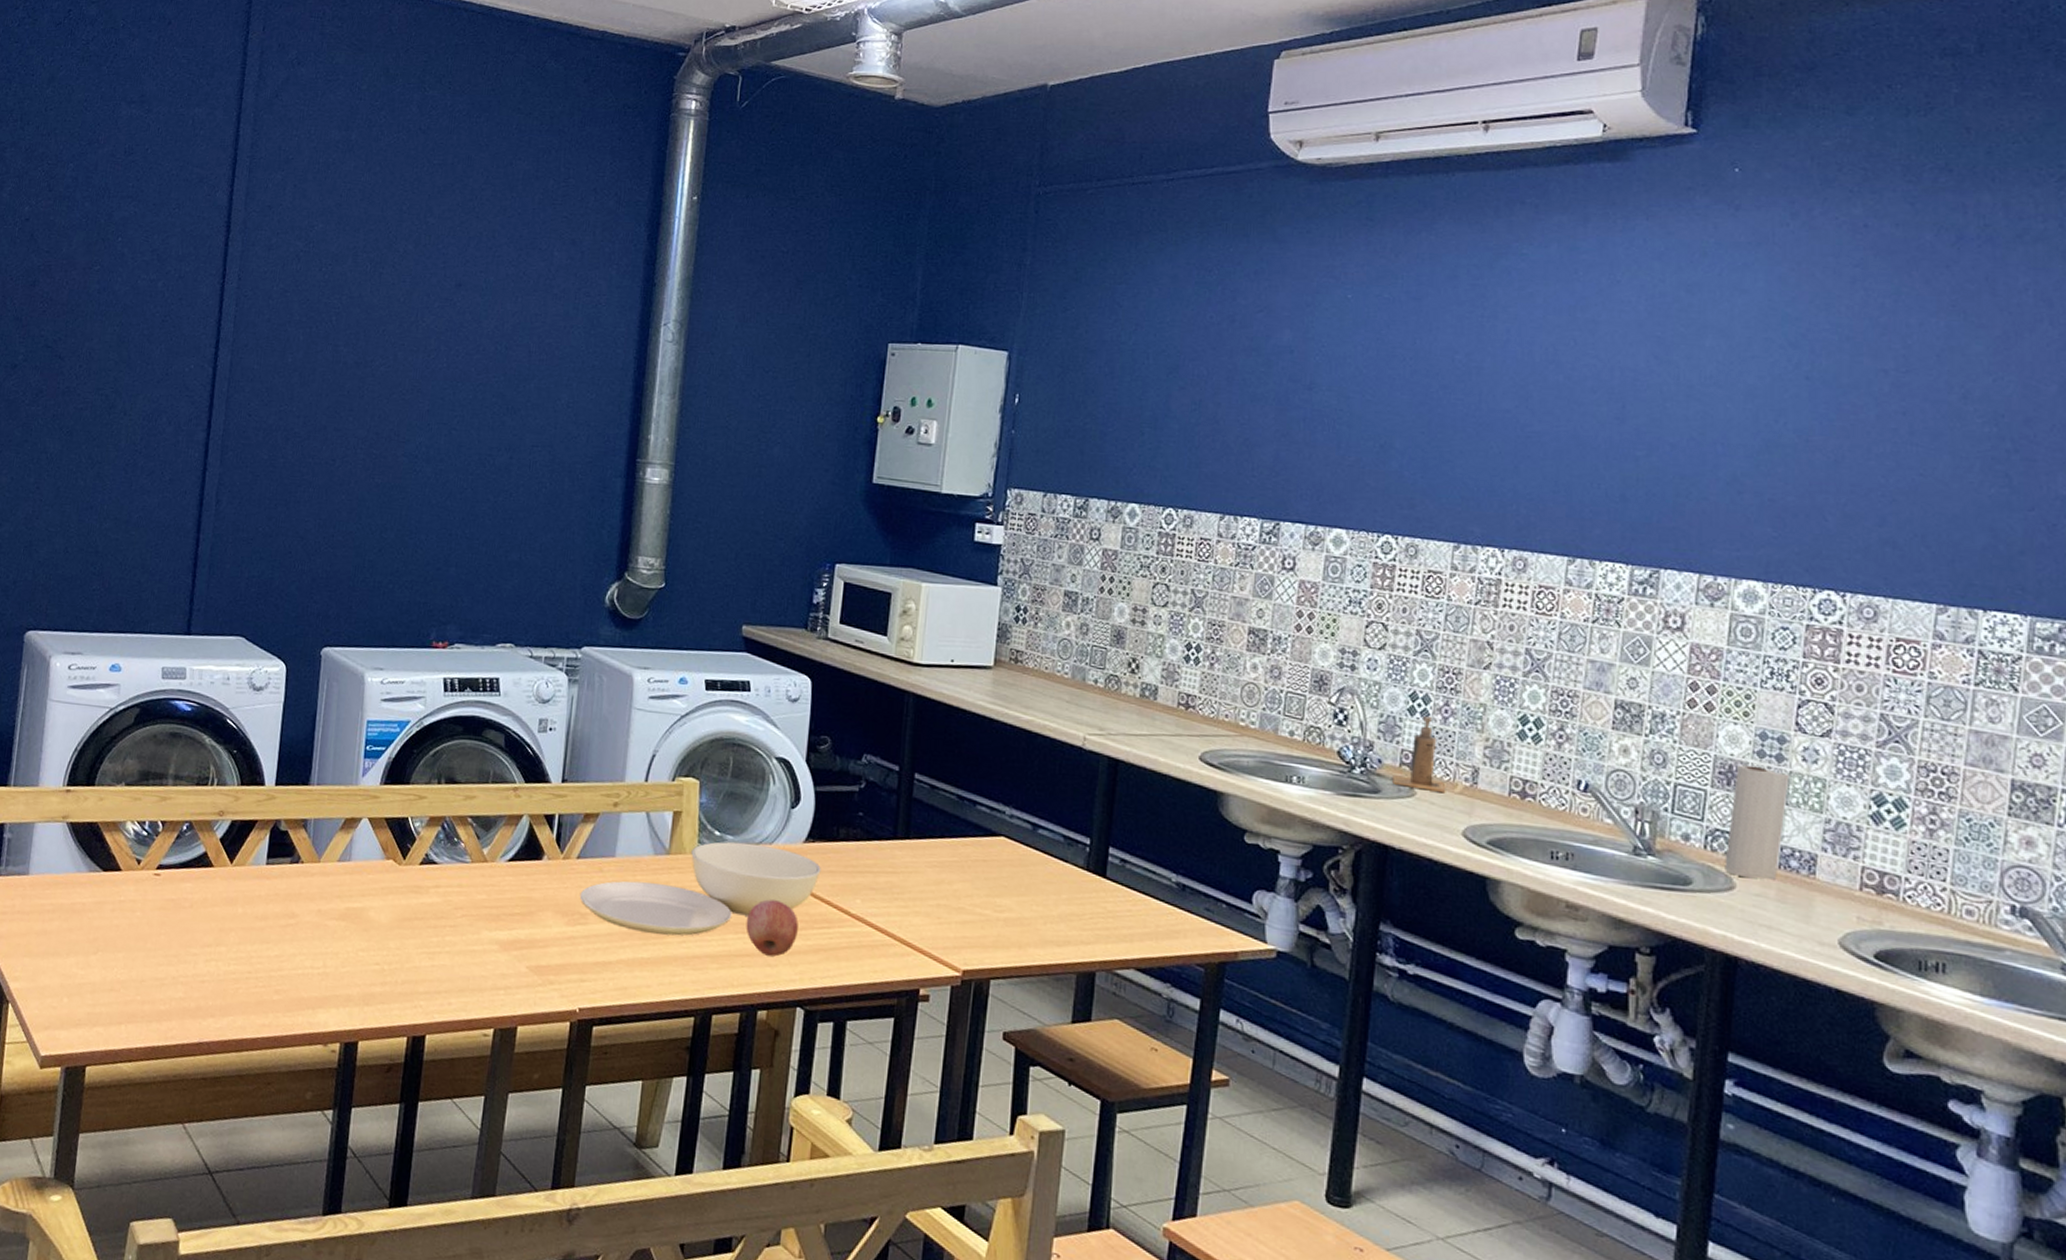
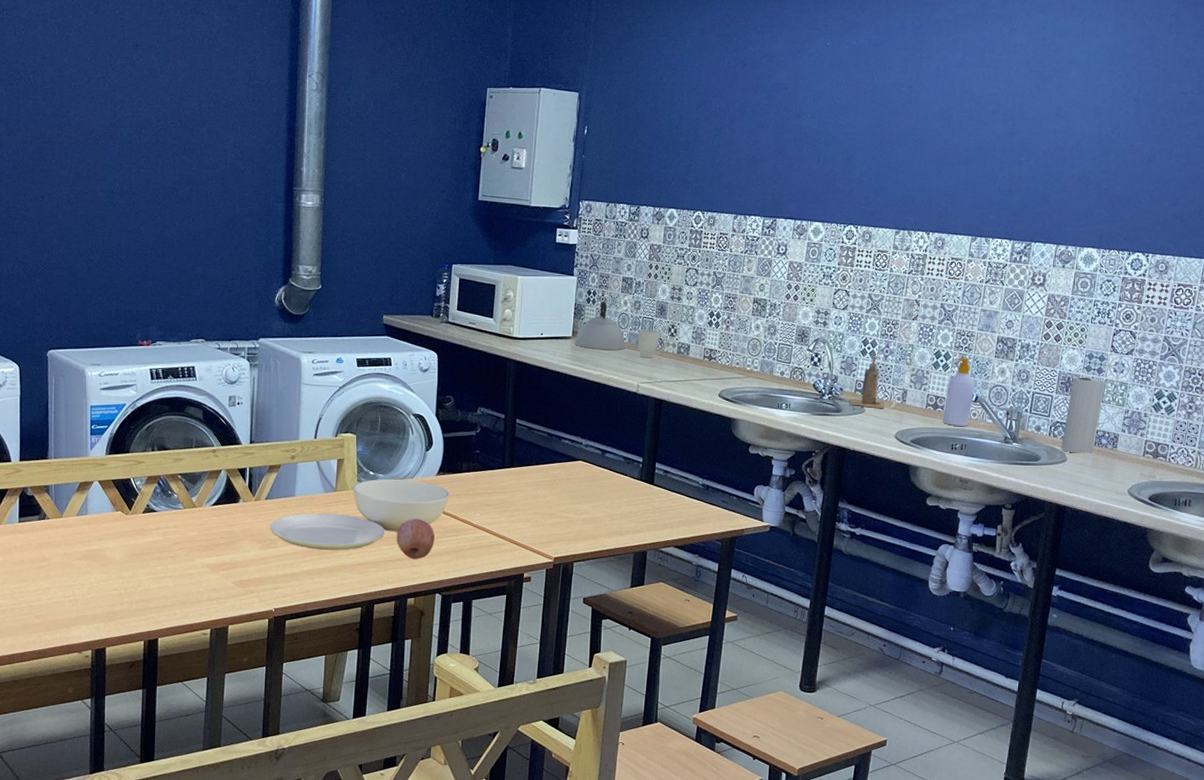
kettle: none [997,621,1067,689] -> present [574,301,625,351]
mug: none [1084,661,1128,702] -> present [637,329,669,358]
soap bottle: none [1535,726,1583,827] -> present [943,358,975,427]

